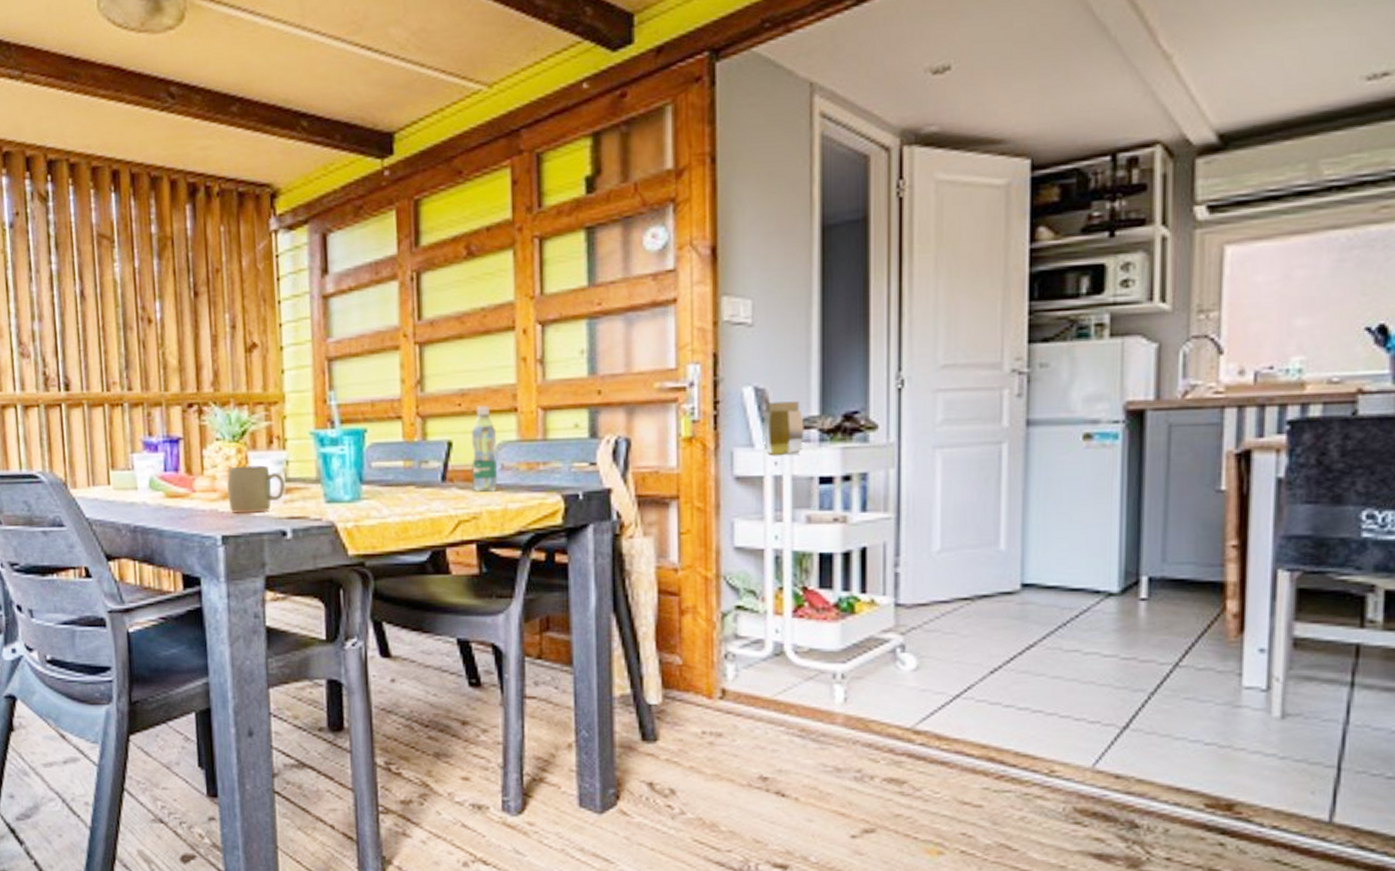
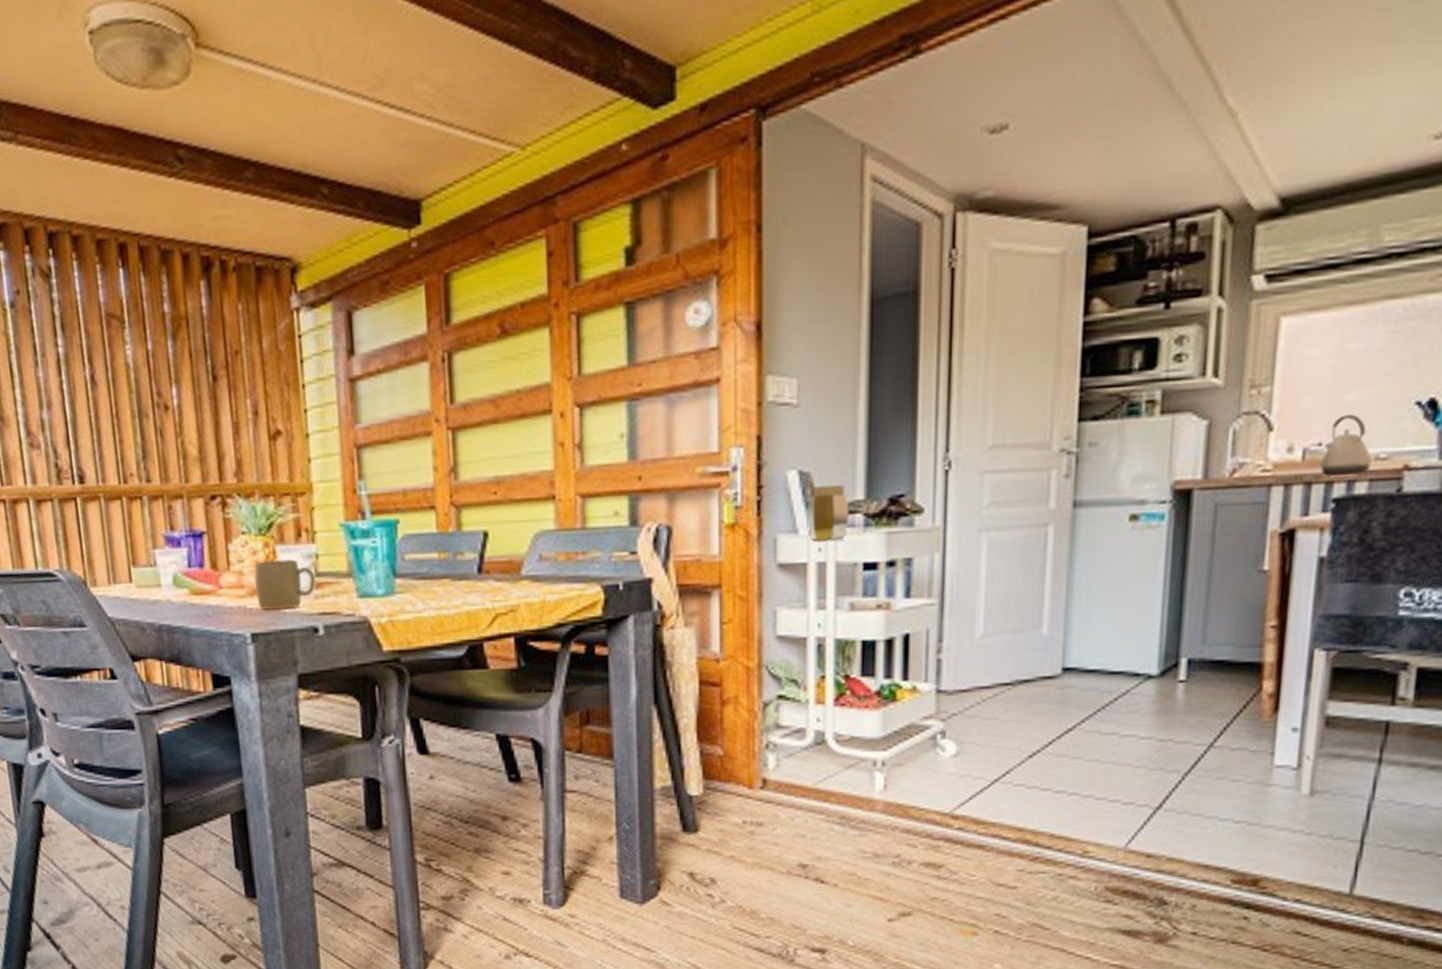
bottle: present [471,405,498,493] -> none [507,493,536,585]
kettle: none [1272,339,1326,399] -> present [1320,414,1373,476]

